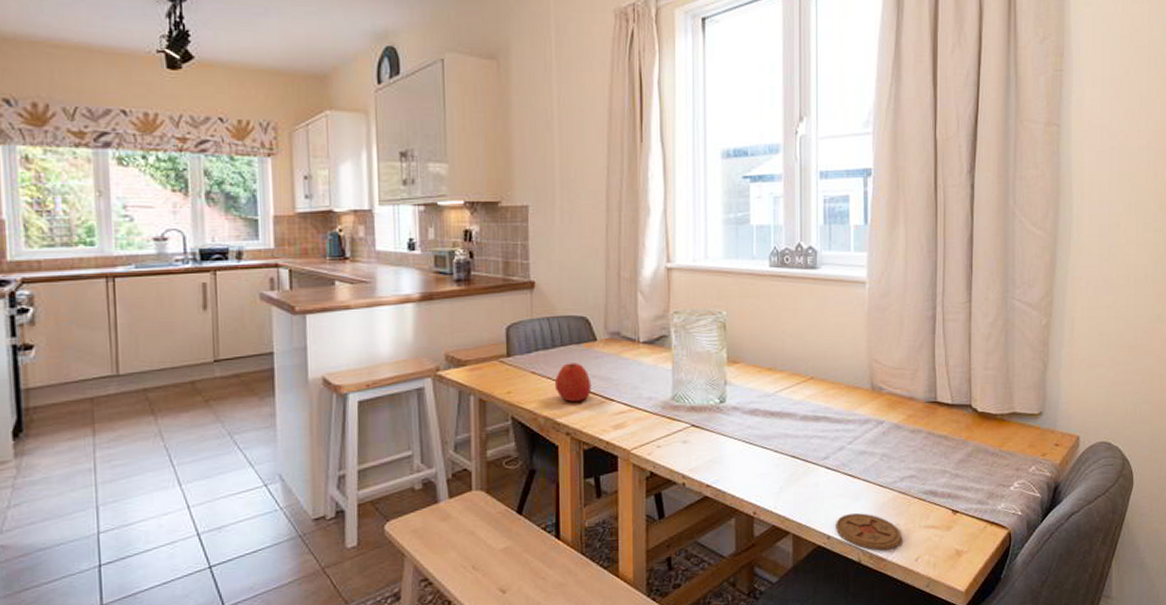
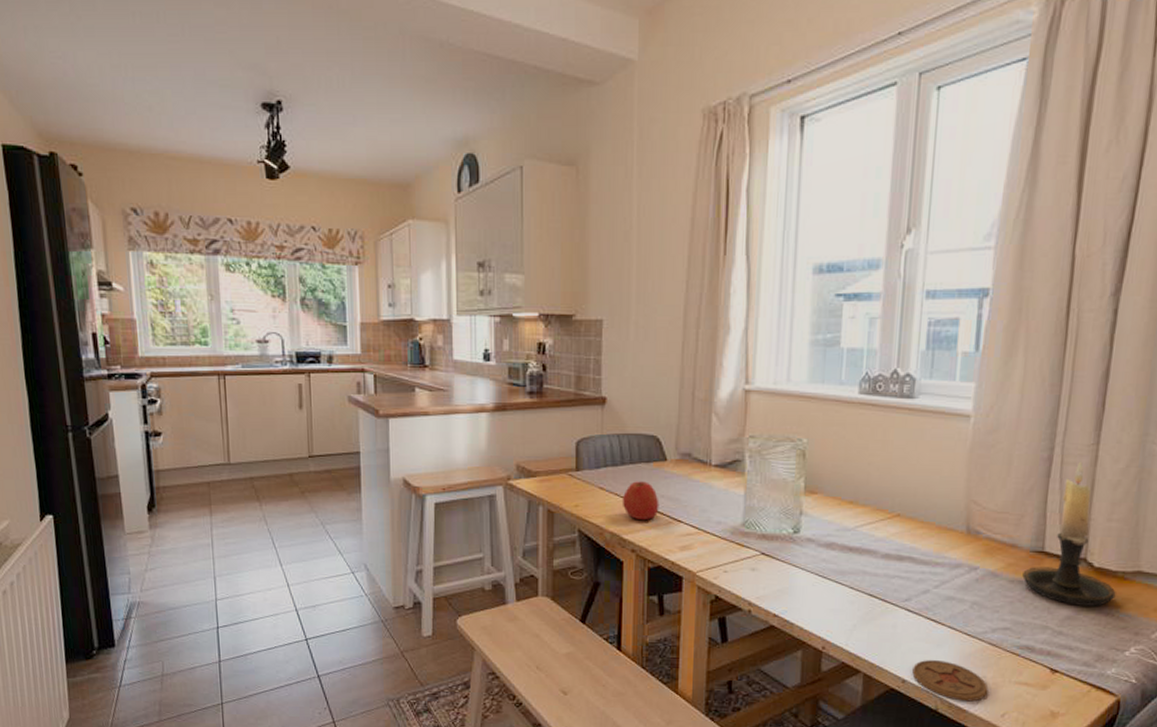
candle holder: none [921,317,998,449] -> present [1022,461,1116,606]

